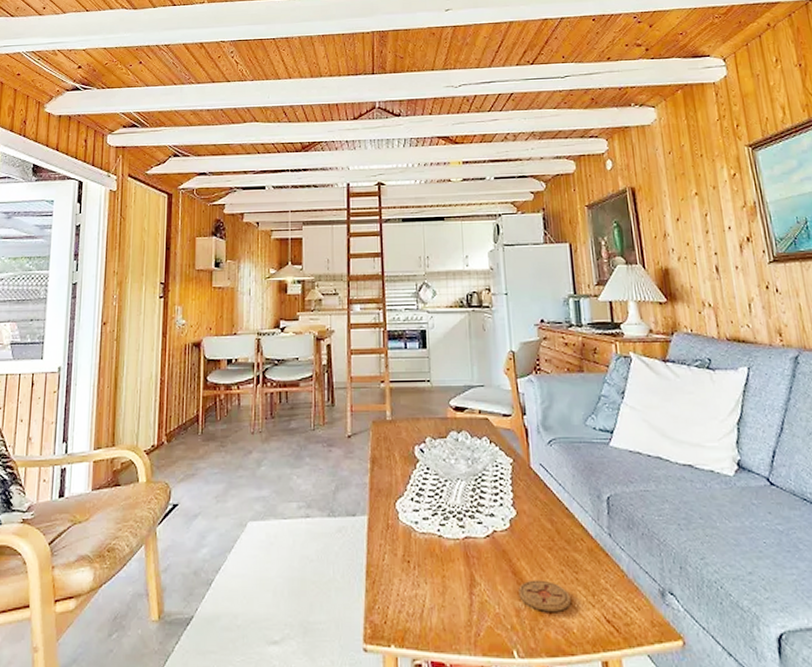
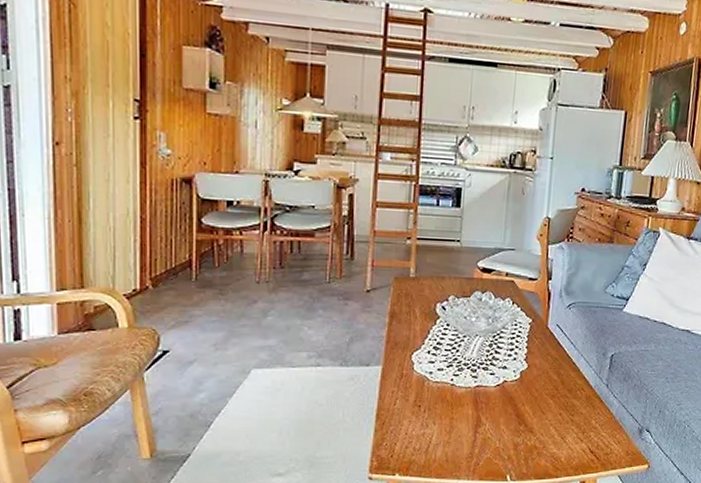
coaster: present [518,580,571,611] -> none [519,421,564,445]

